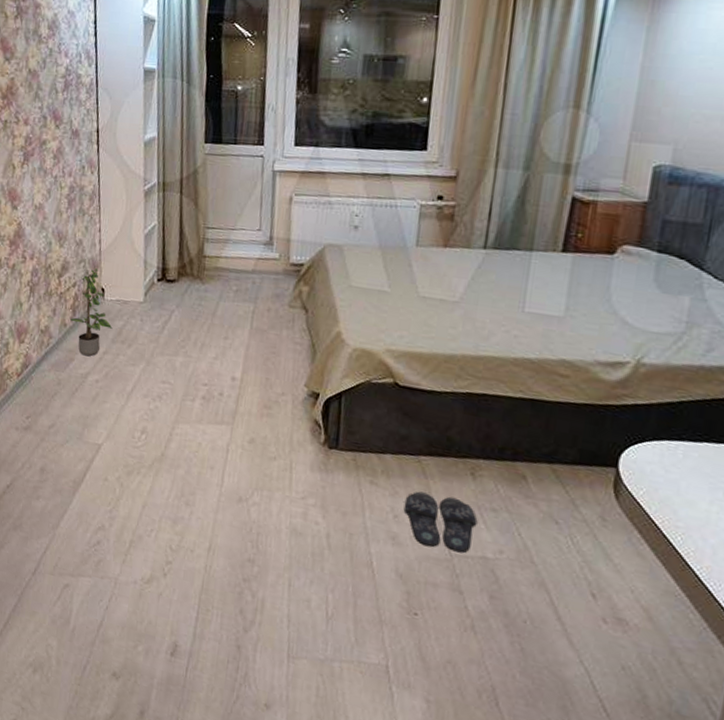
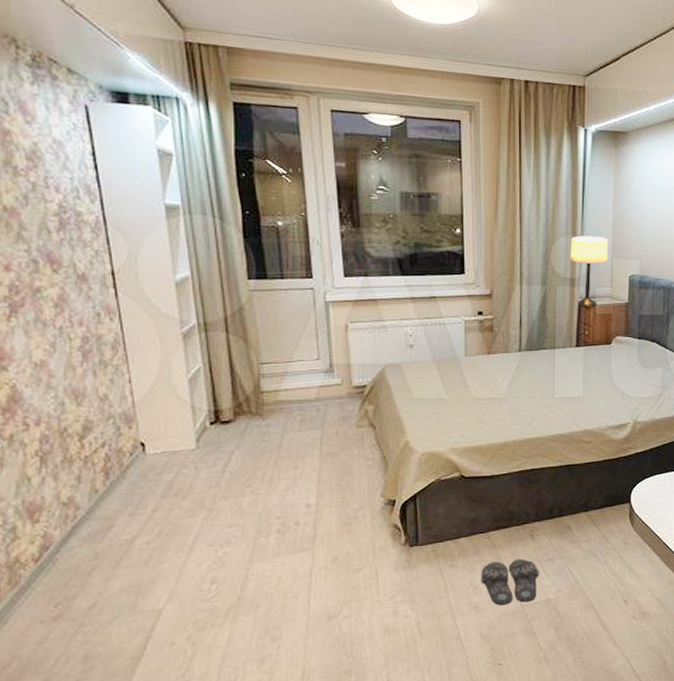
potted plant: present [70,267,113,357] -> none [103,421,161,520]
table lamp: none [568,110,627,203] -> present [571,235,608,307]

